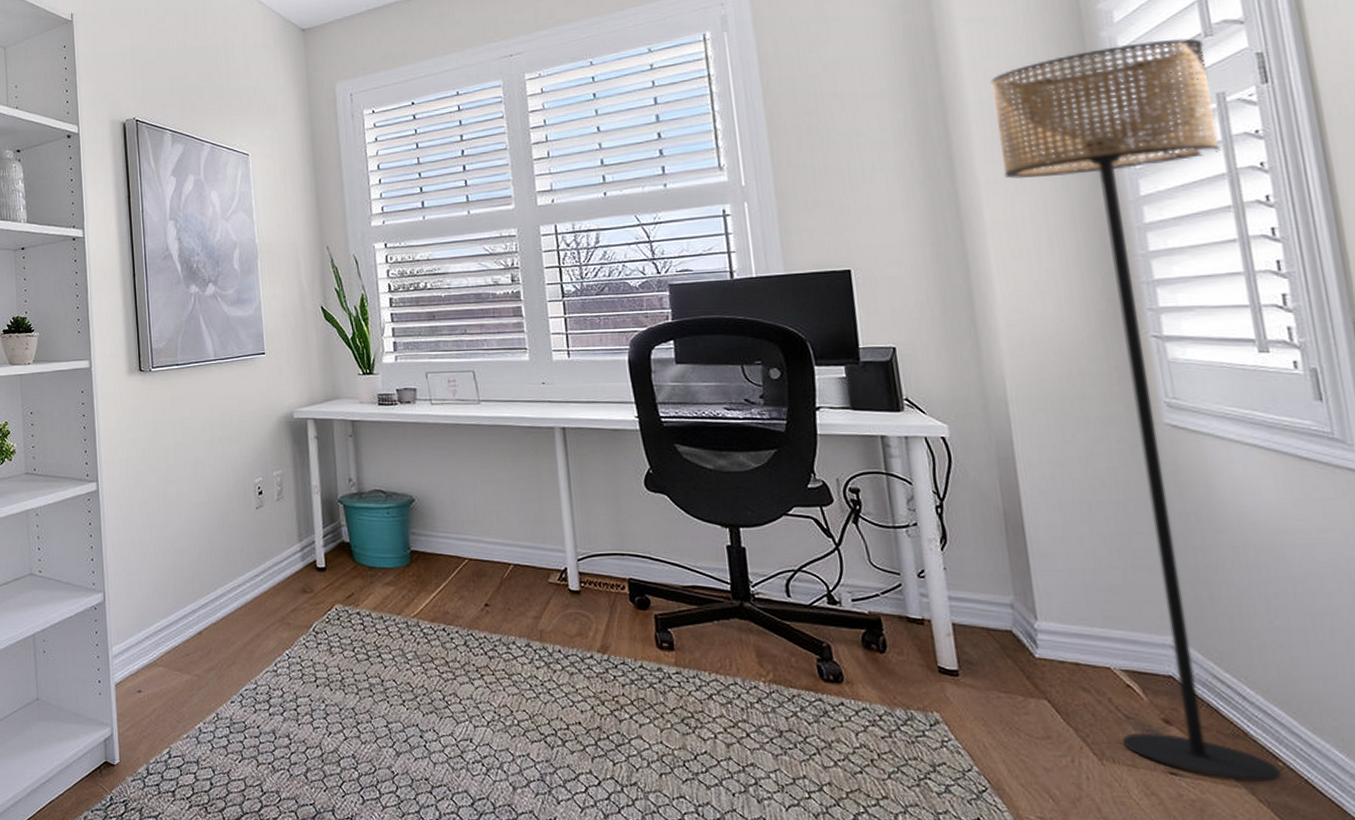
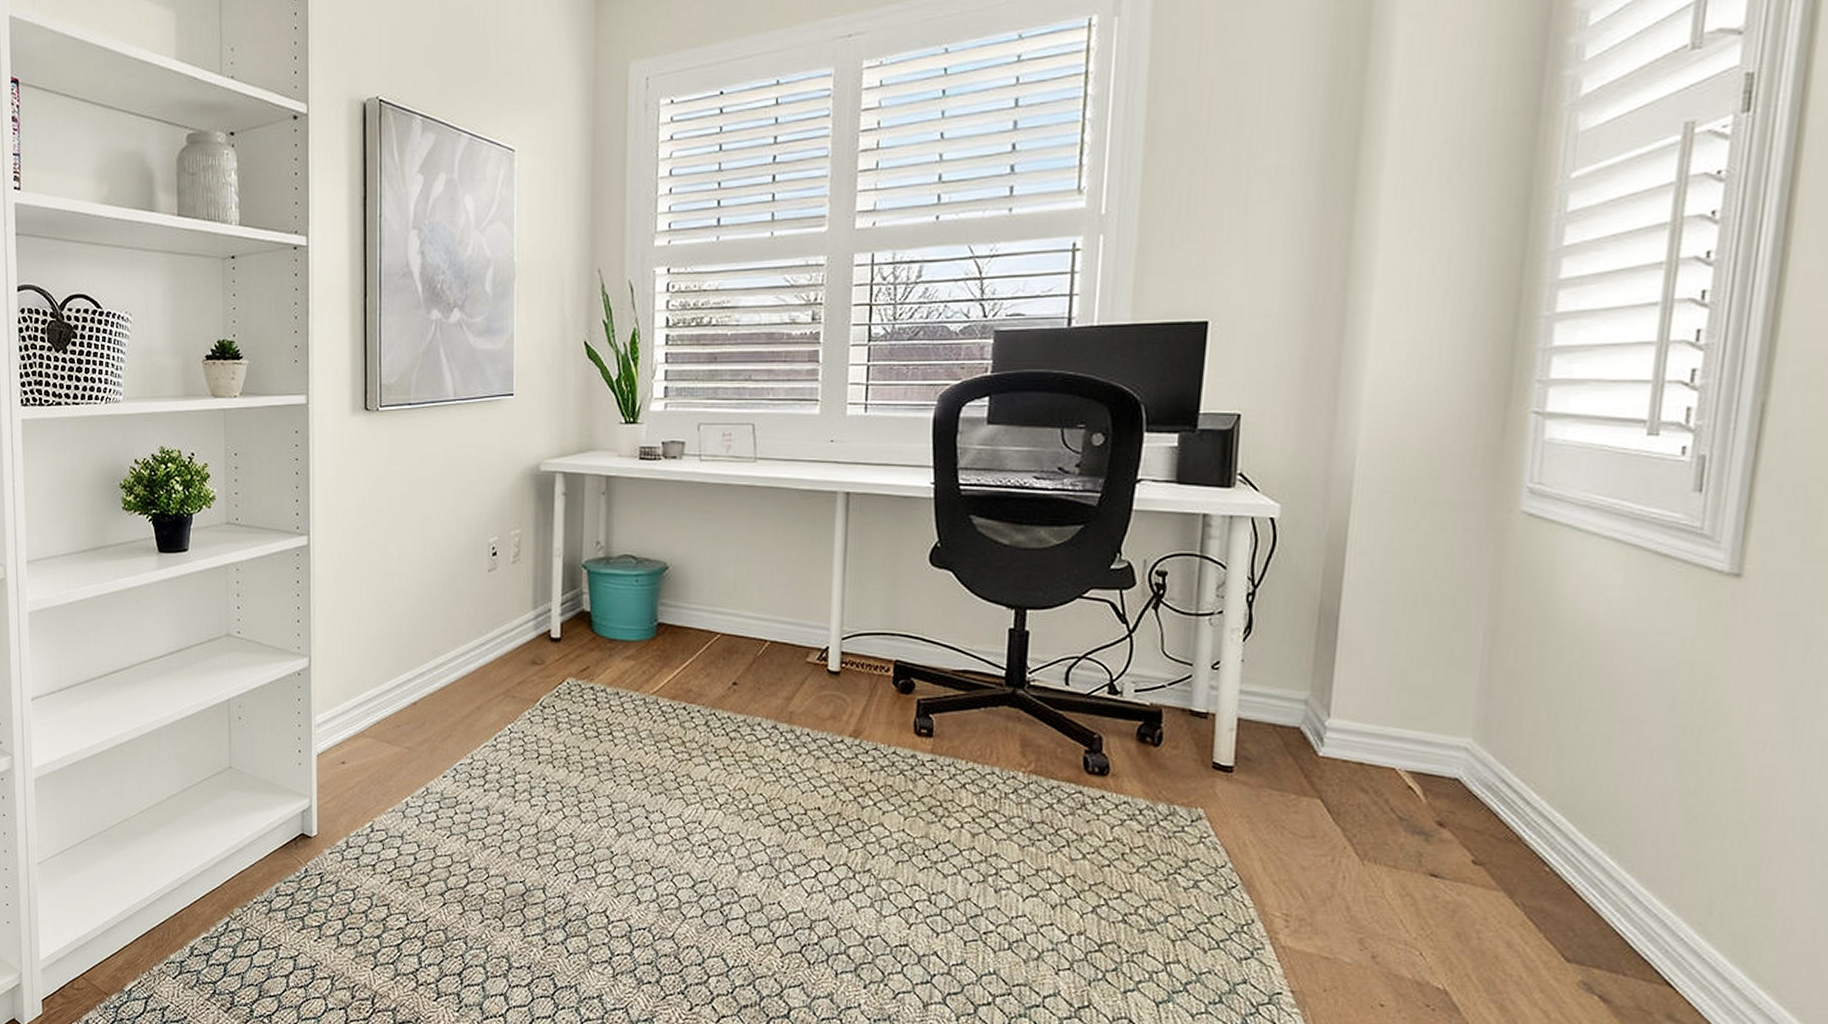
floor lamp: present [990,38,1283,782] -> none [1389,49,1688,886]

